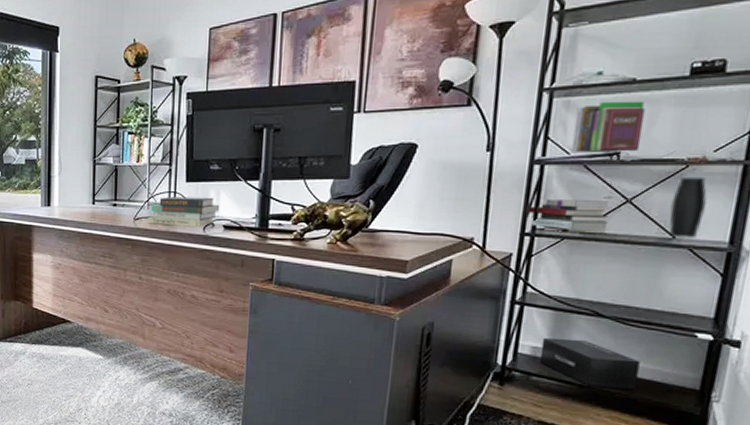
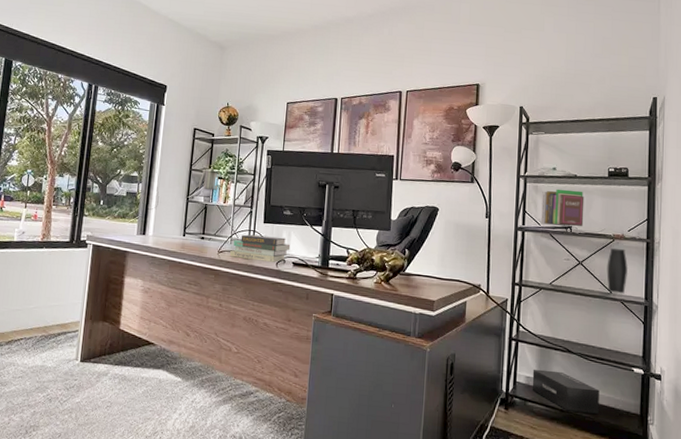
books: none [105,122,130,149] -> present [198,168,220,191]
books: present [526,198,610,233] -> none [515,257,569,286]

